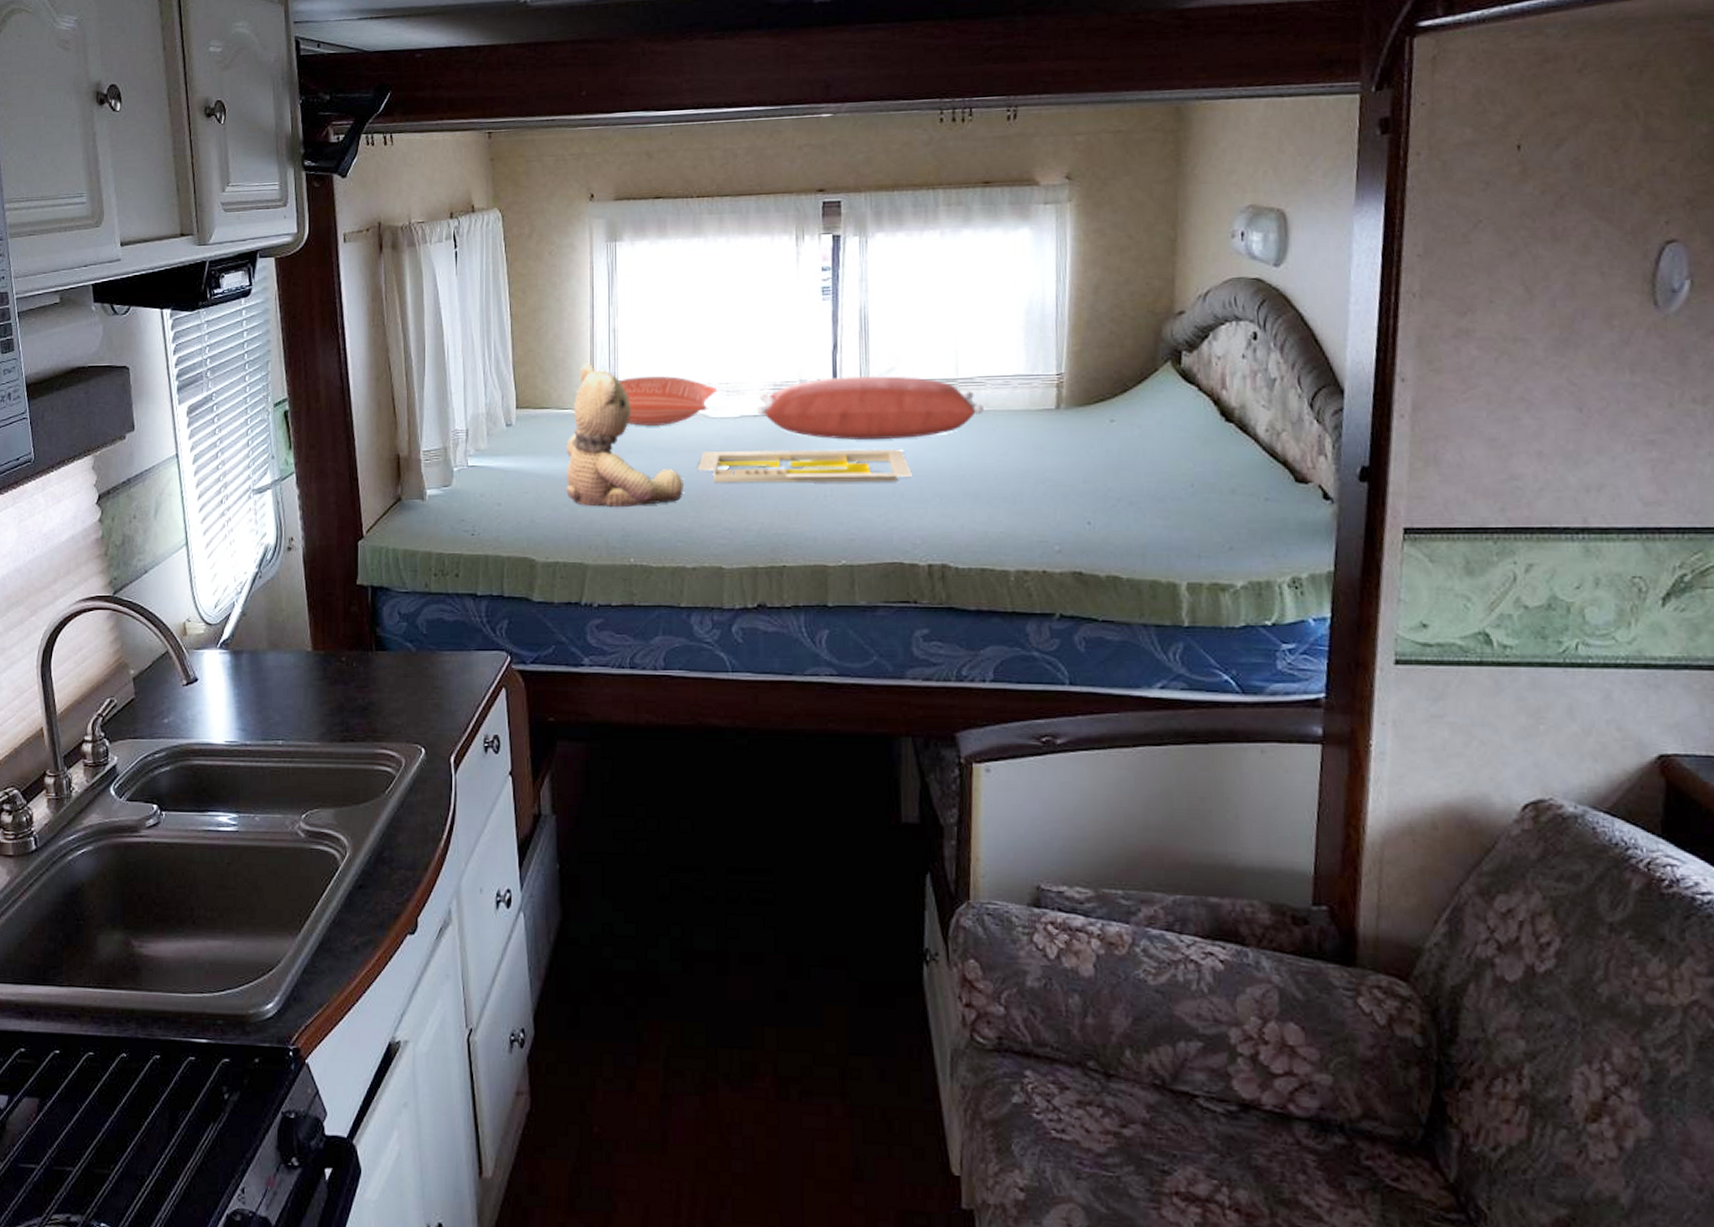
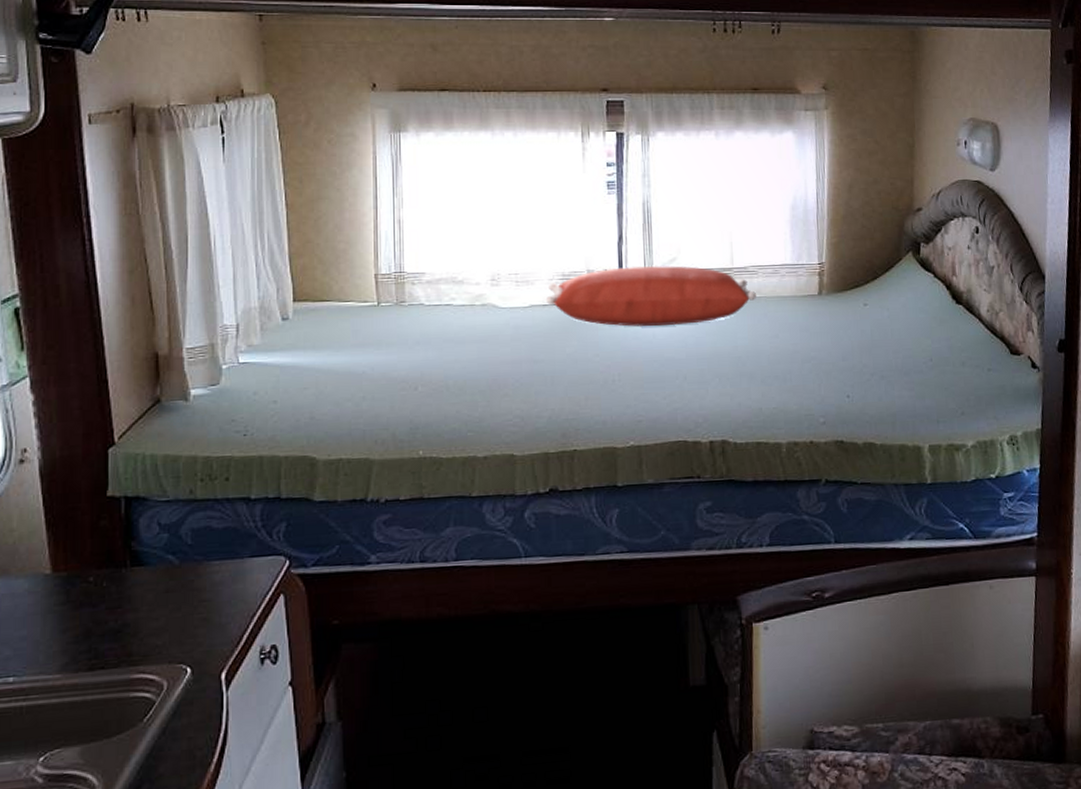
teddy bear: present [566,362,683,508] -> none [349,254,473,401]
pillow: present [618,376,717,426] -> none [404,267,506,317]
serving tray: present [697,449,912,483] -> none [487,335,694,372]

